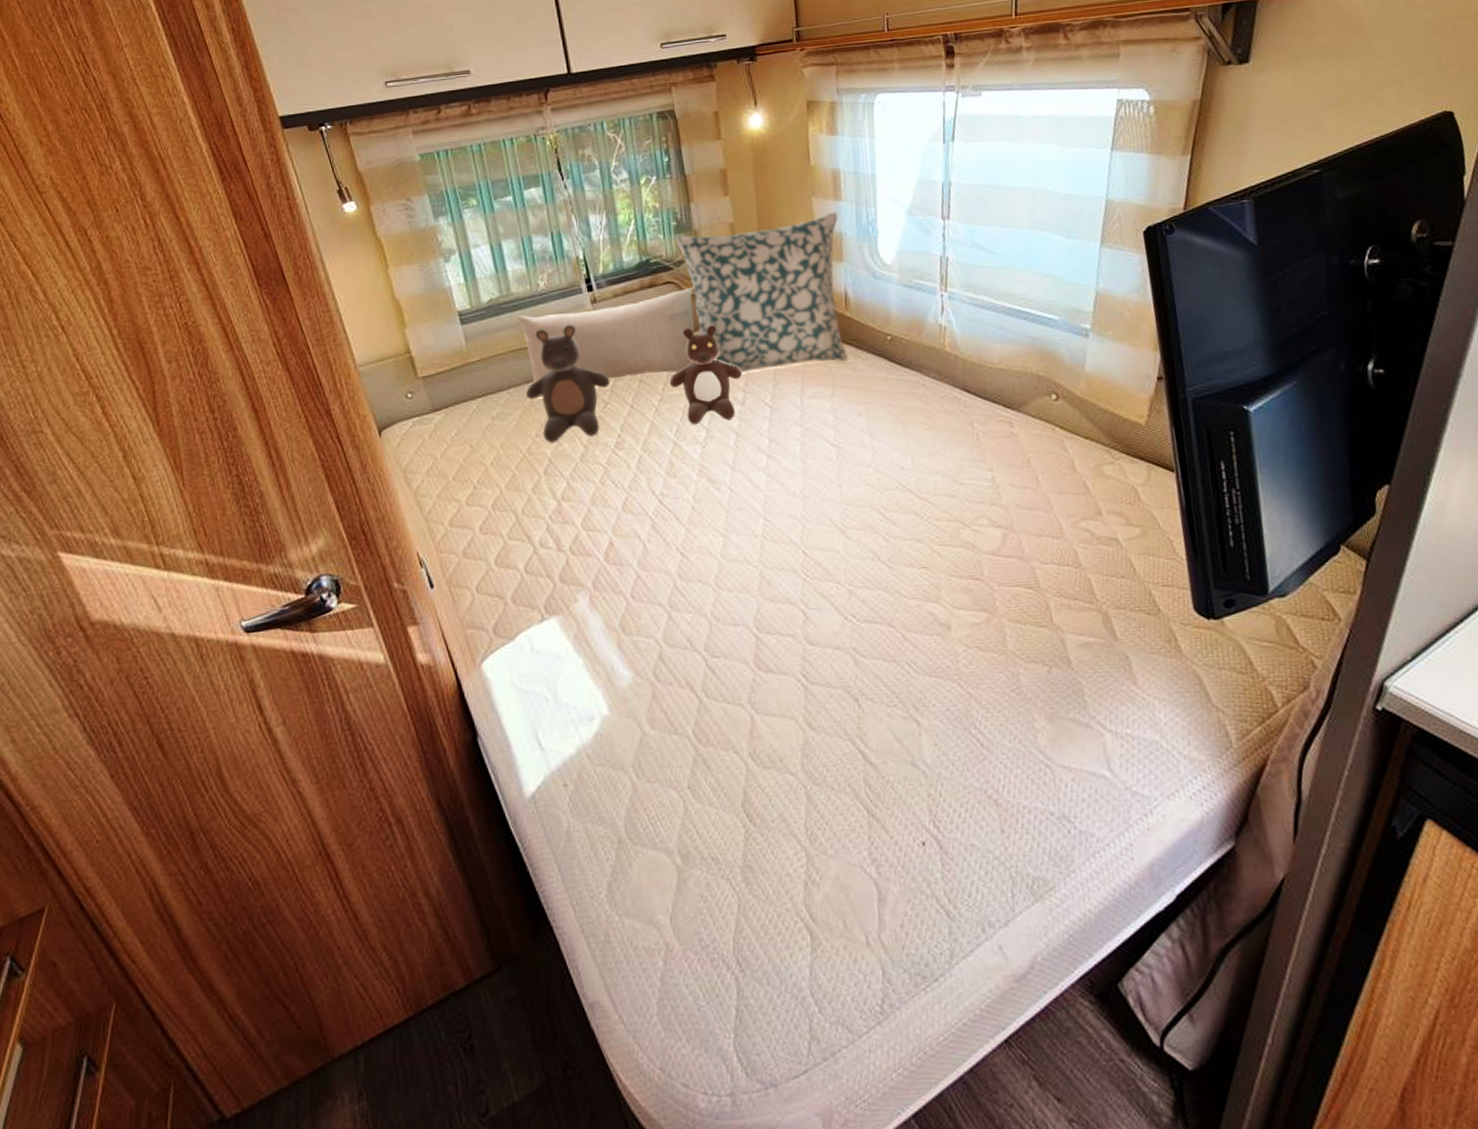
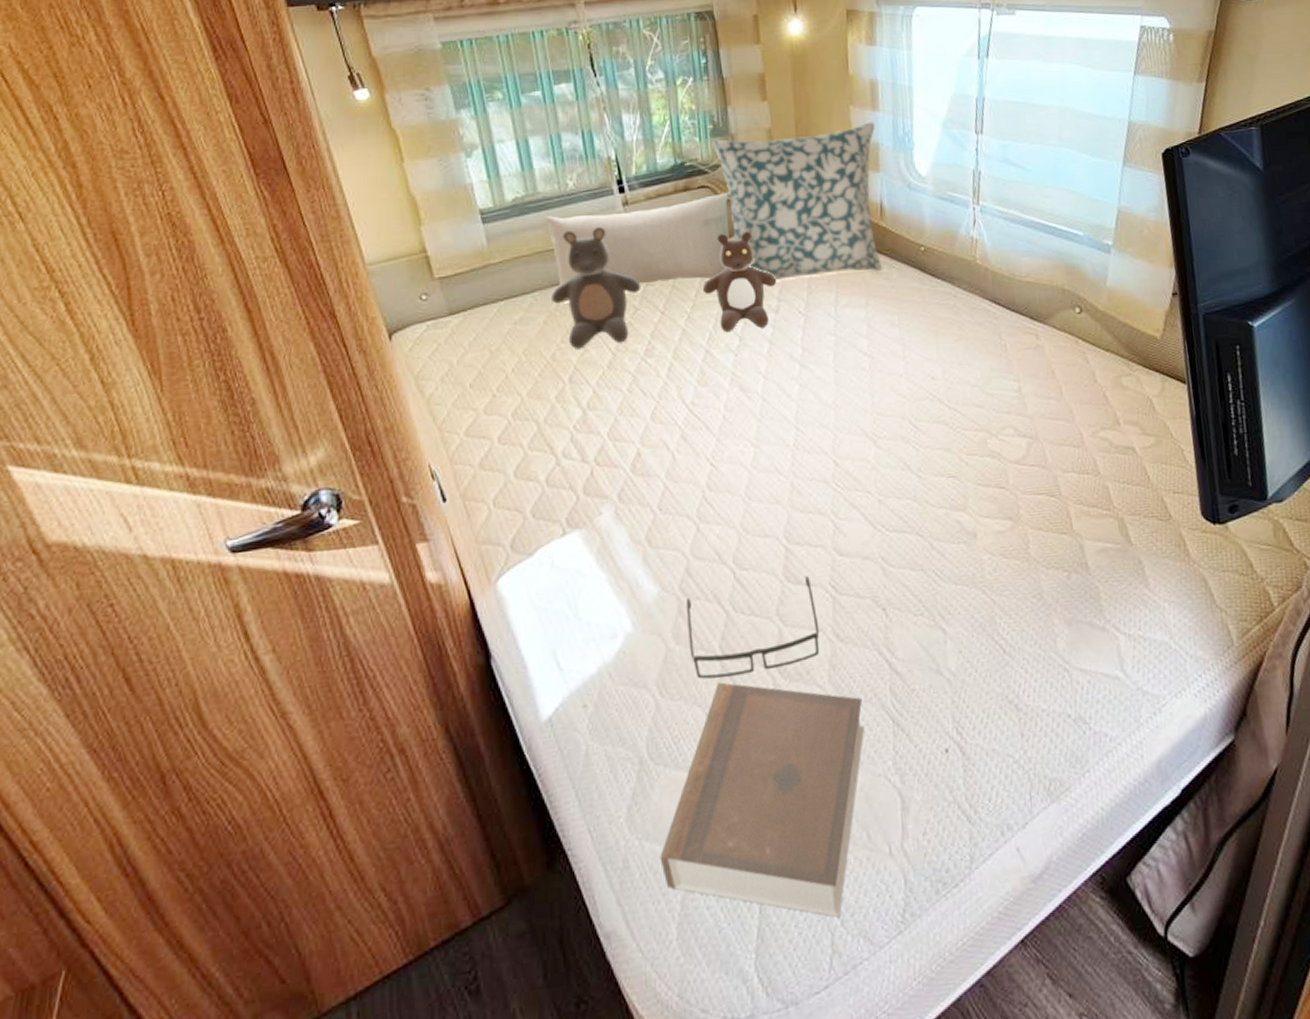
book: none [639,766,839,1003] -> present [660,682,865,917]
glasses: none [659,665,792,763] -> present [685,576,820,679]

